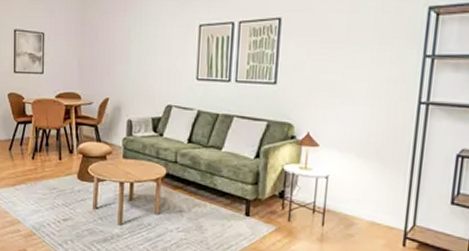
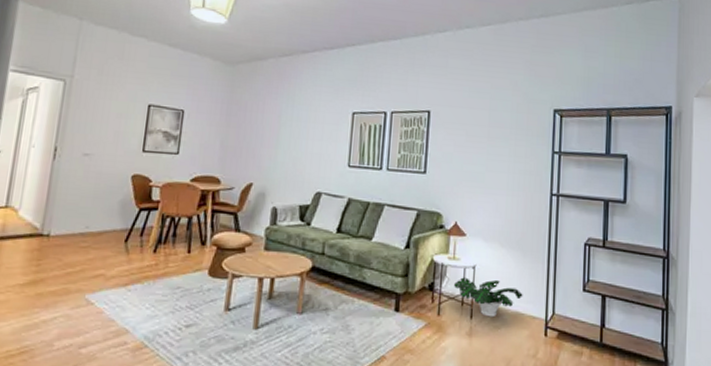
potted plant: none [305,186,380,226] -> present [454,277,523,318]

